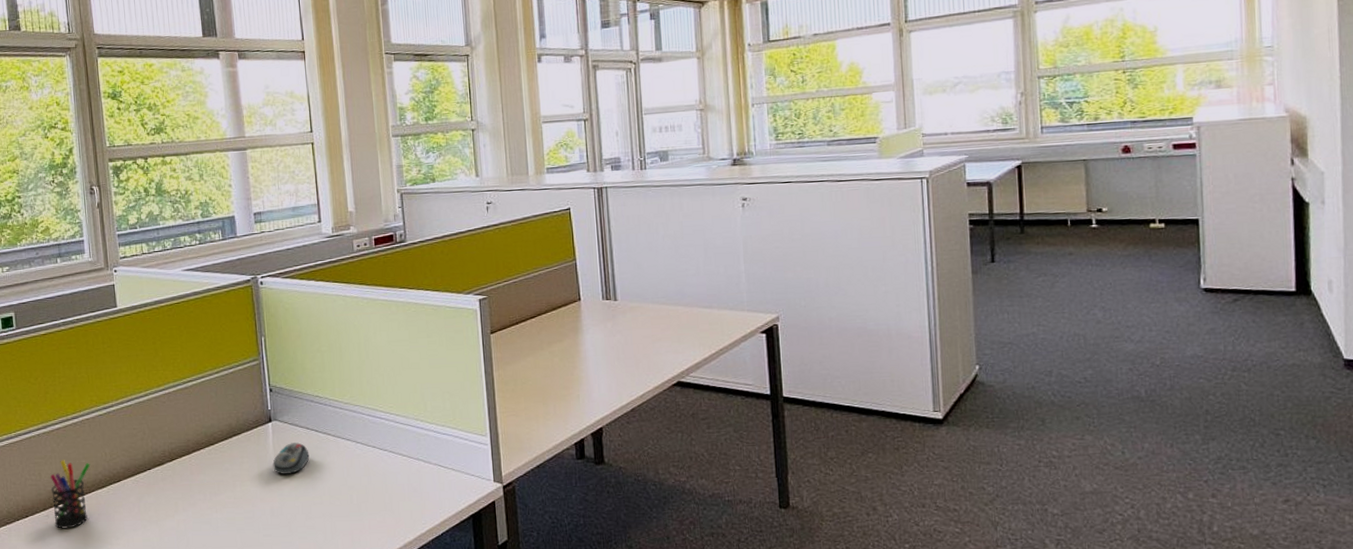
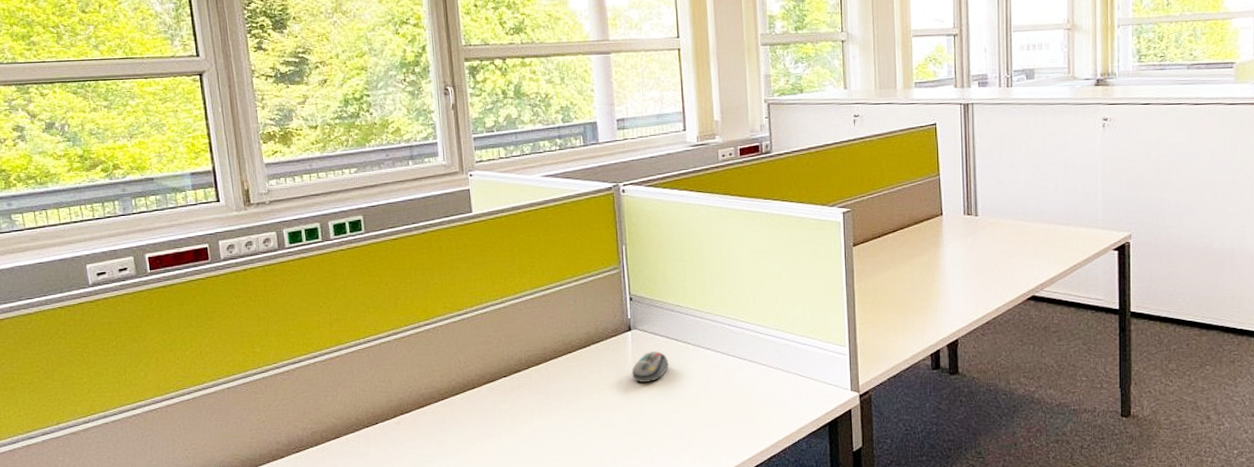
pen holder: present [50,460,91,529] -> none [401,367,444,436]

